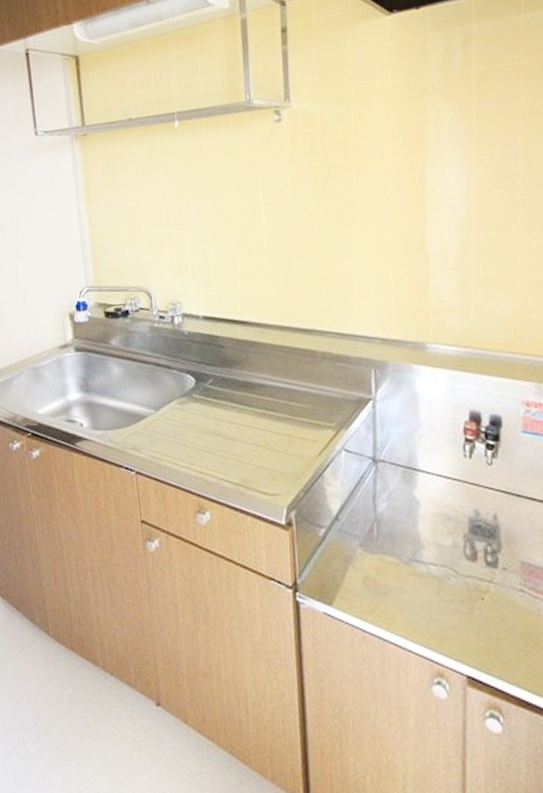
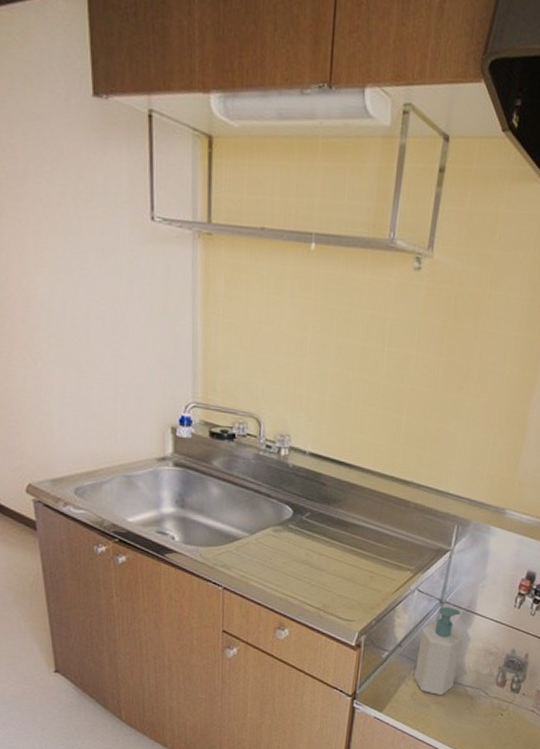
soap bottle: none [358,465,412,578] -> present [413,606,463,695]

